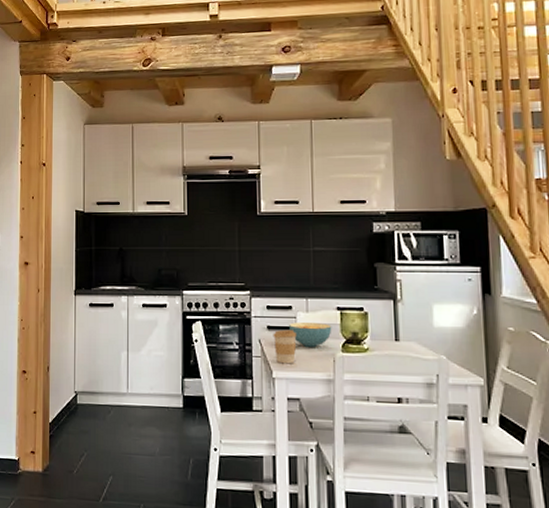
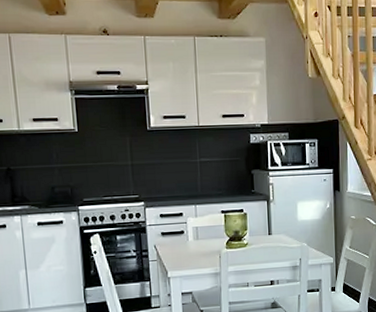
coffee cup: present [273,329,297,364] -> none [166,233,188,265]
cereal bowl: present [289,322,332,348] -> none [181,225,218,248]

